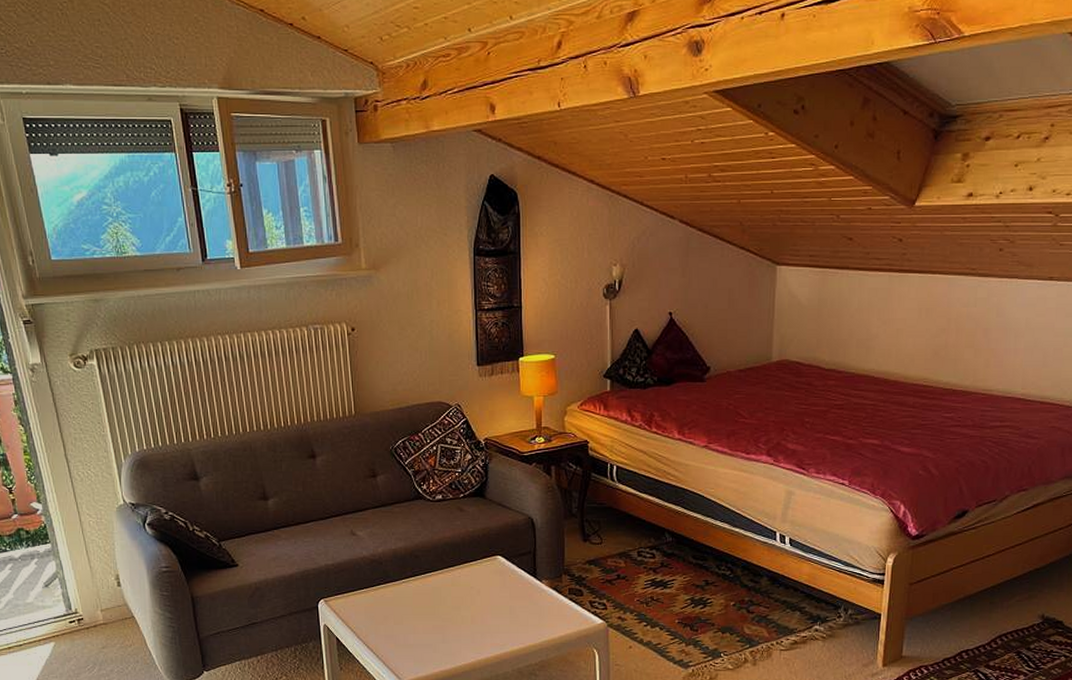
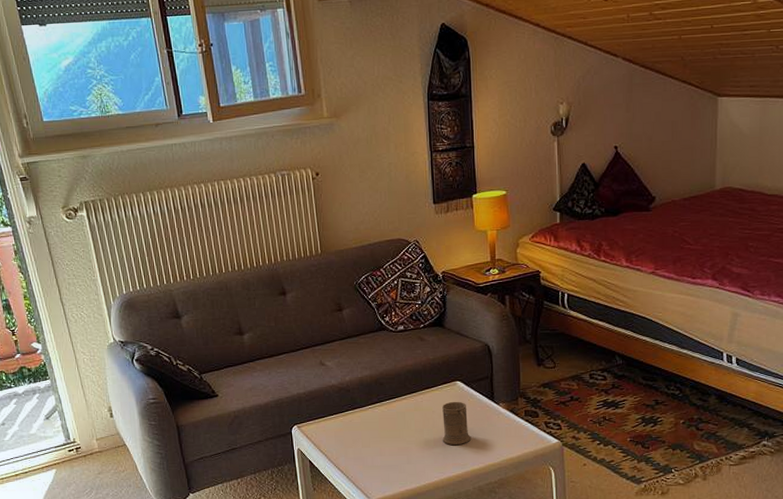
mug: none [480,577,512,623] -> present [442,401,472,445]

